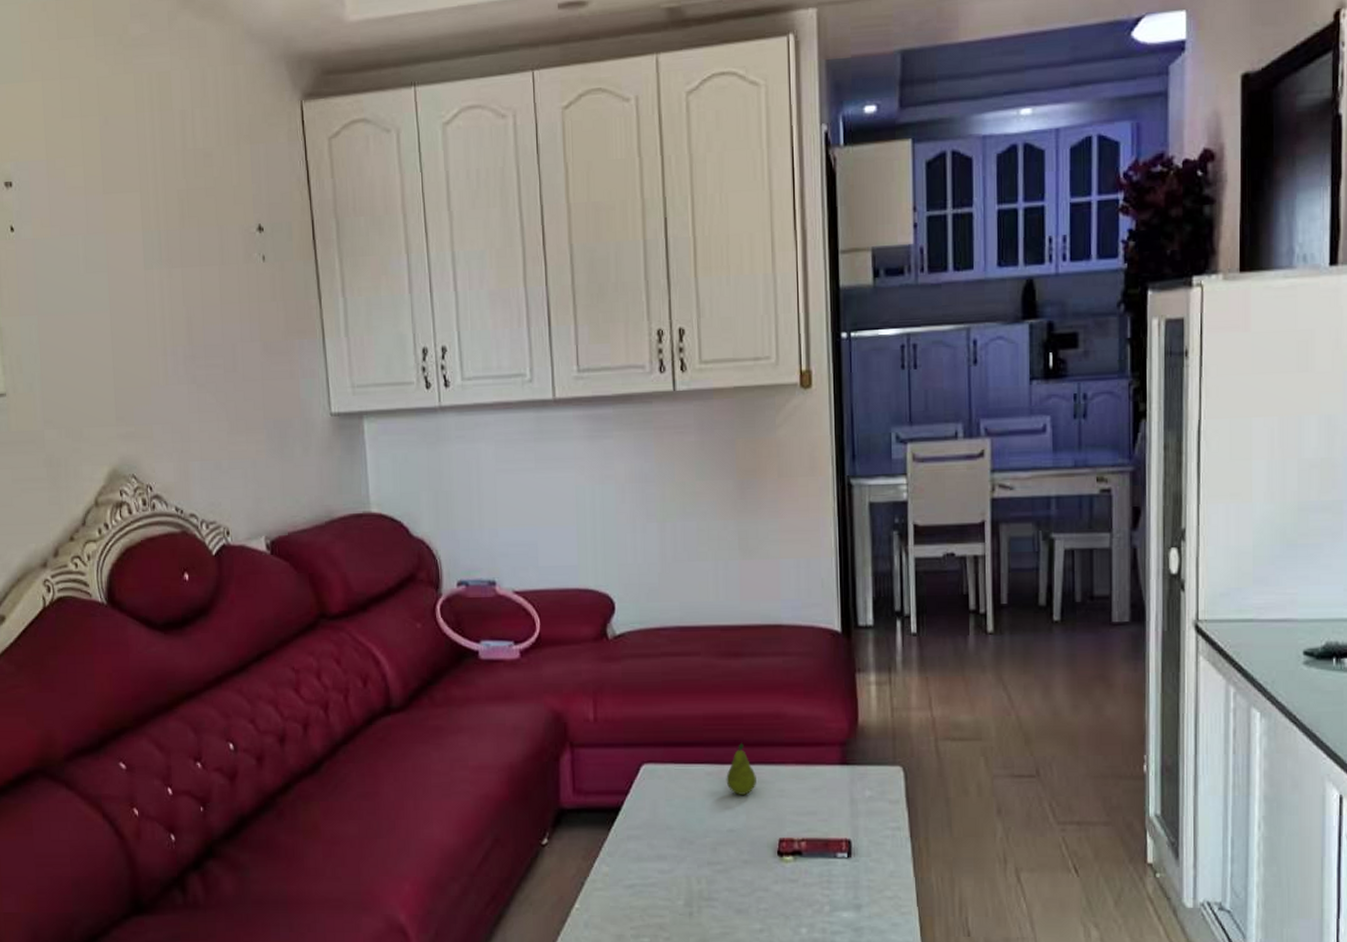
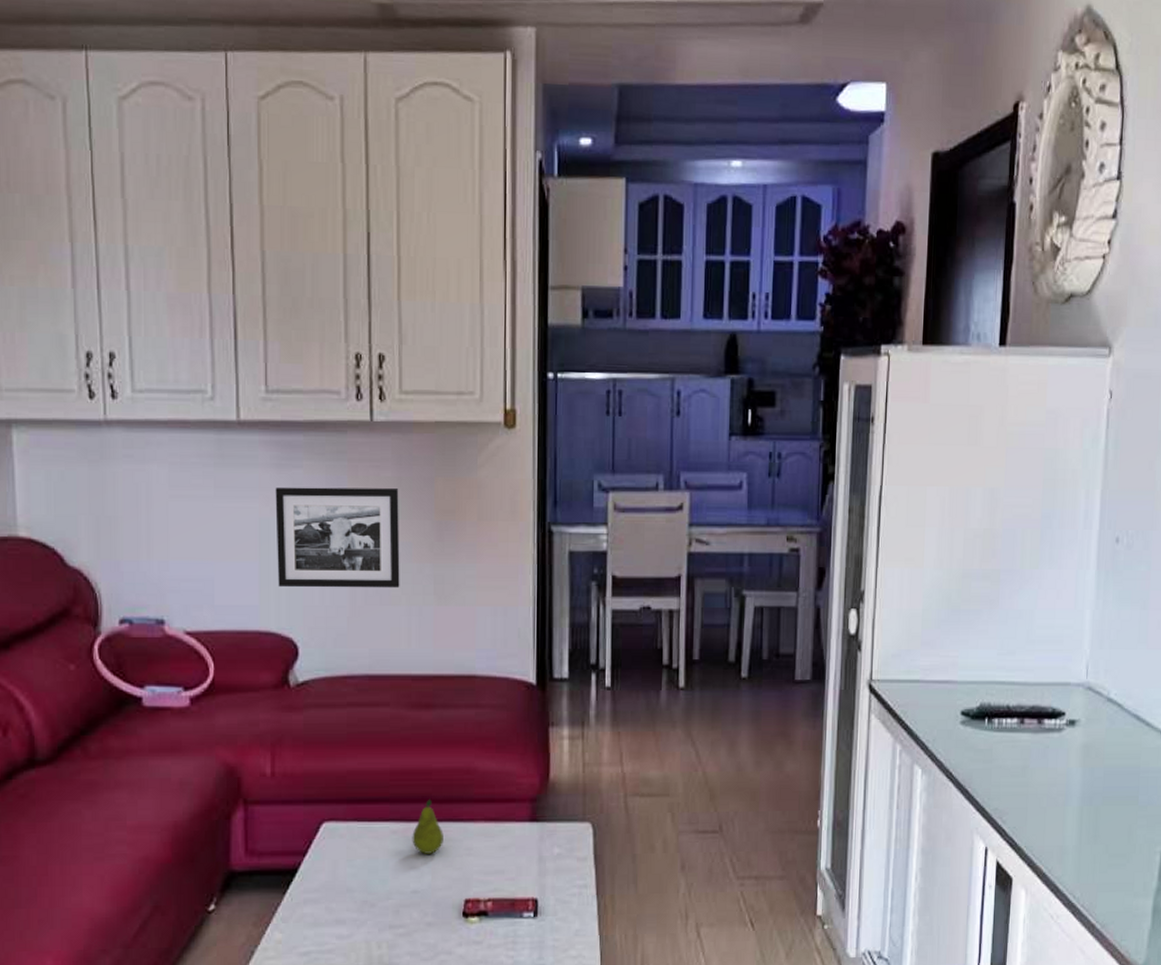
picture frame: none [589,452,706,548] -> present [275,487,400,588]

